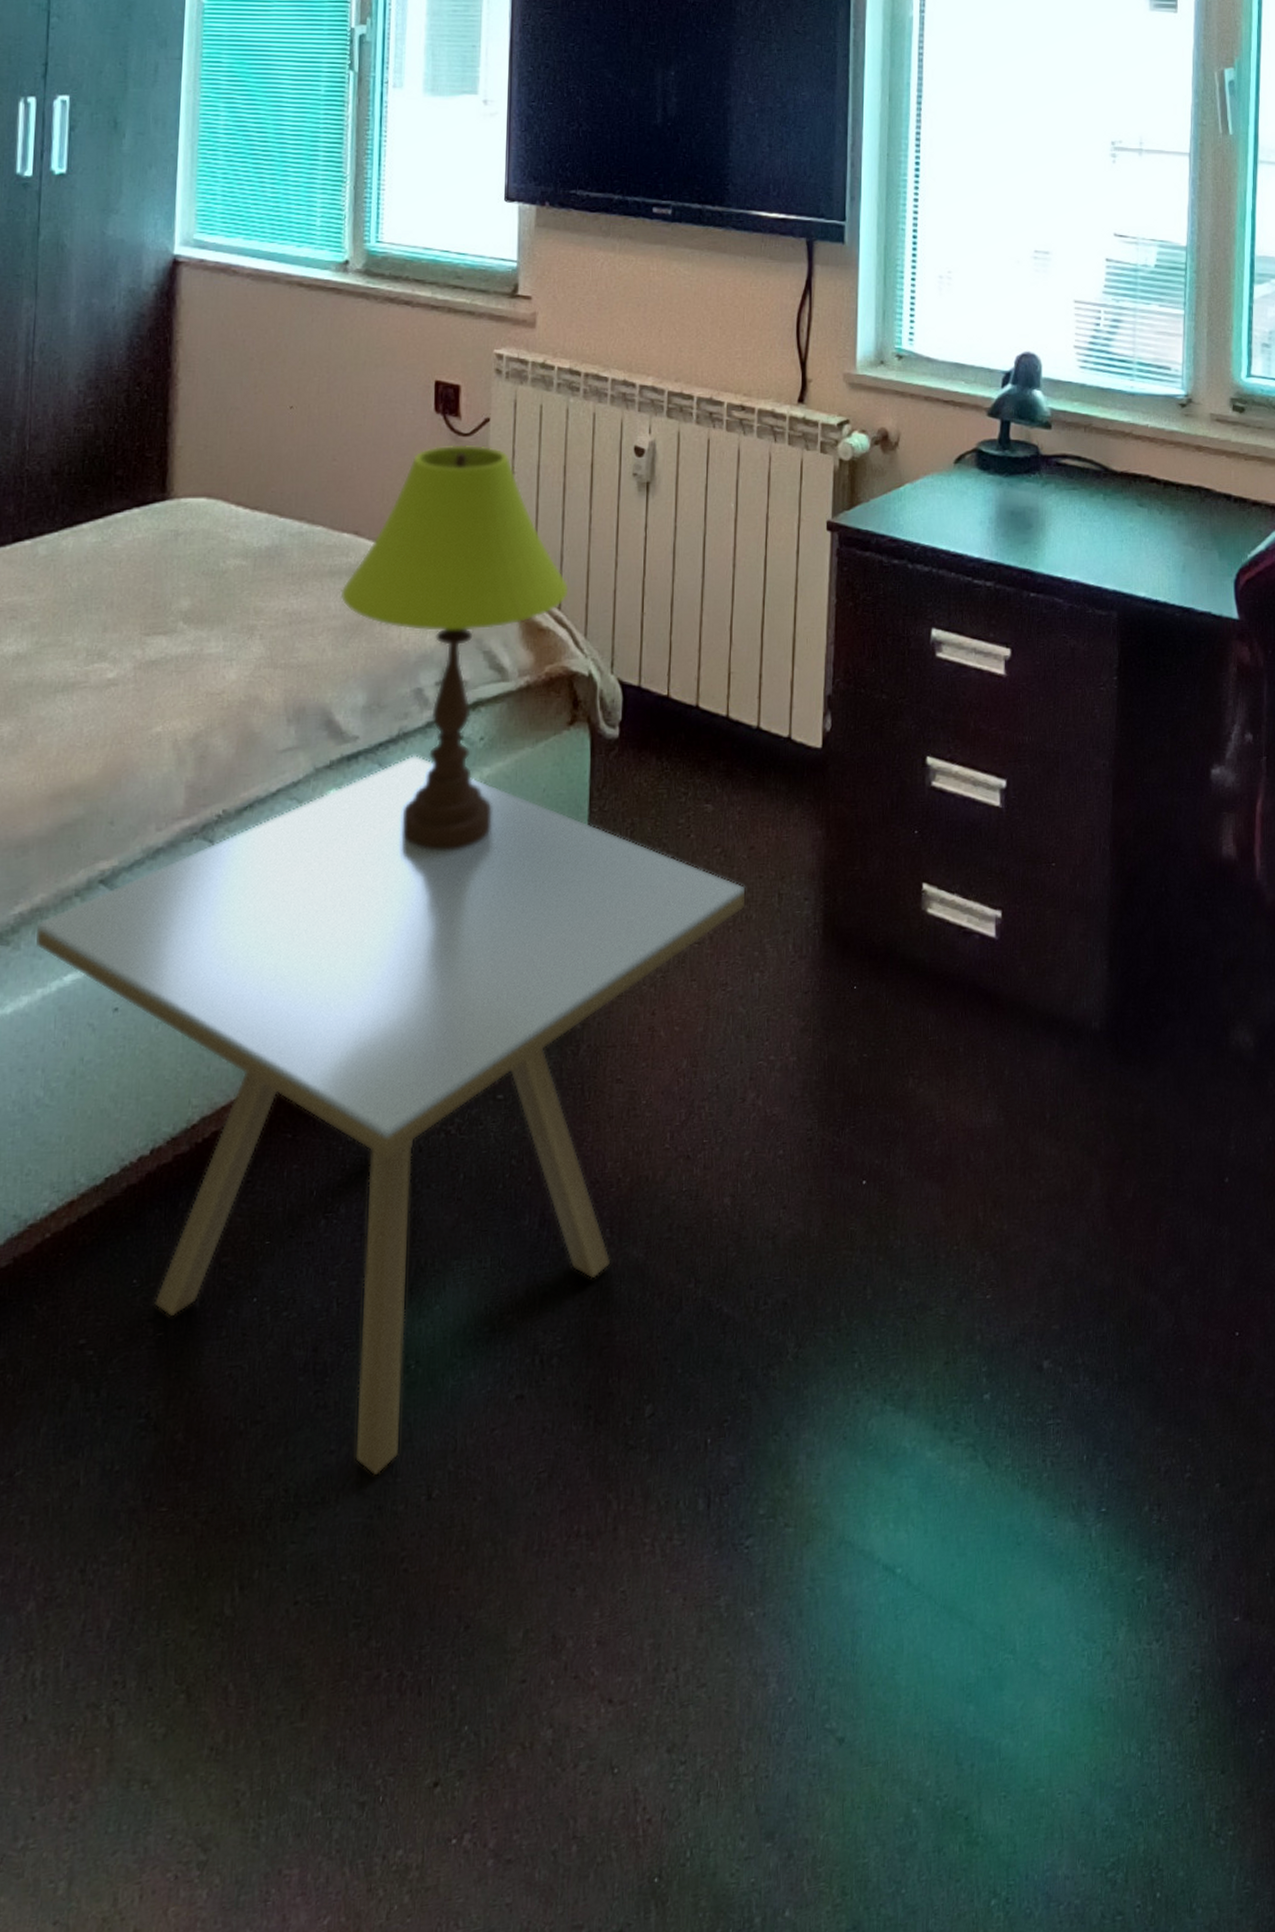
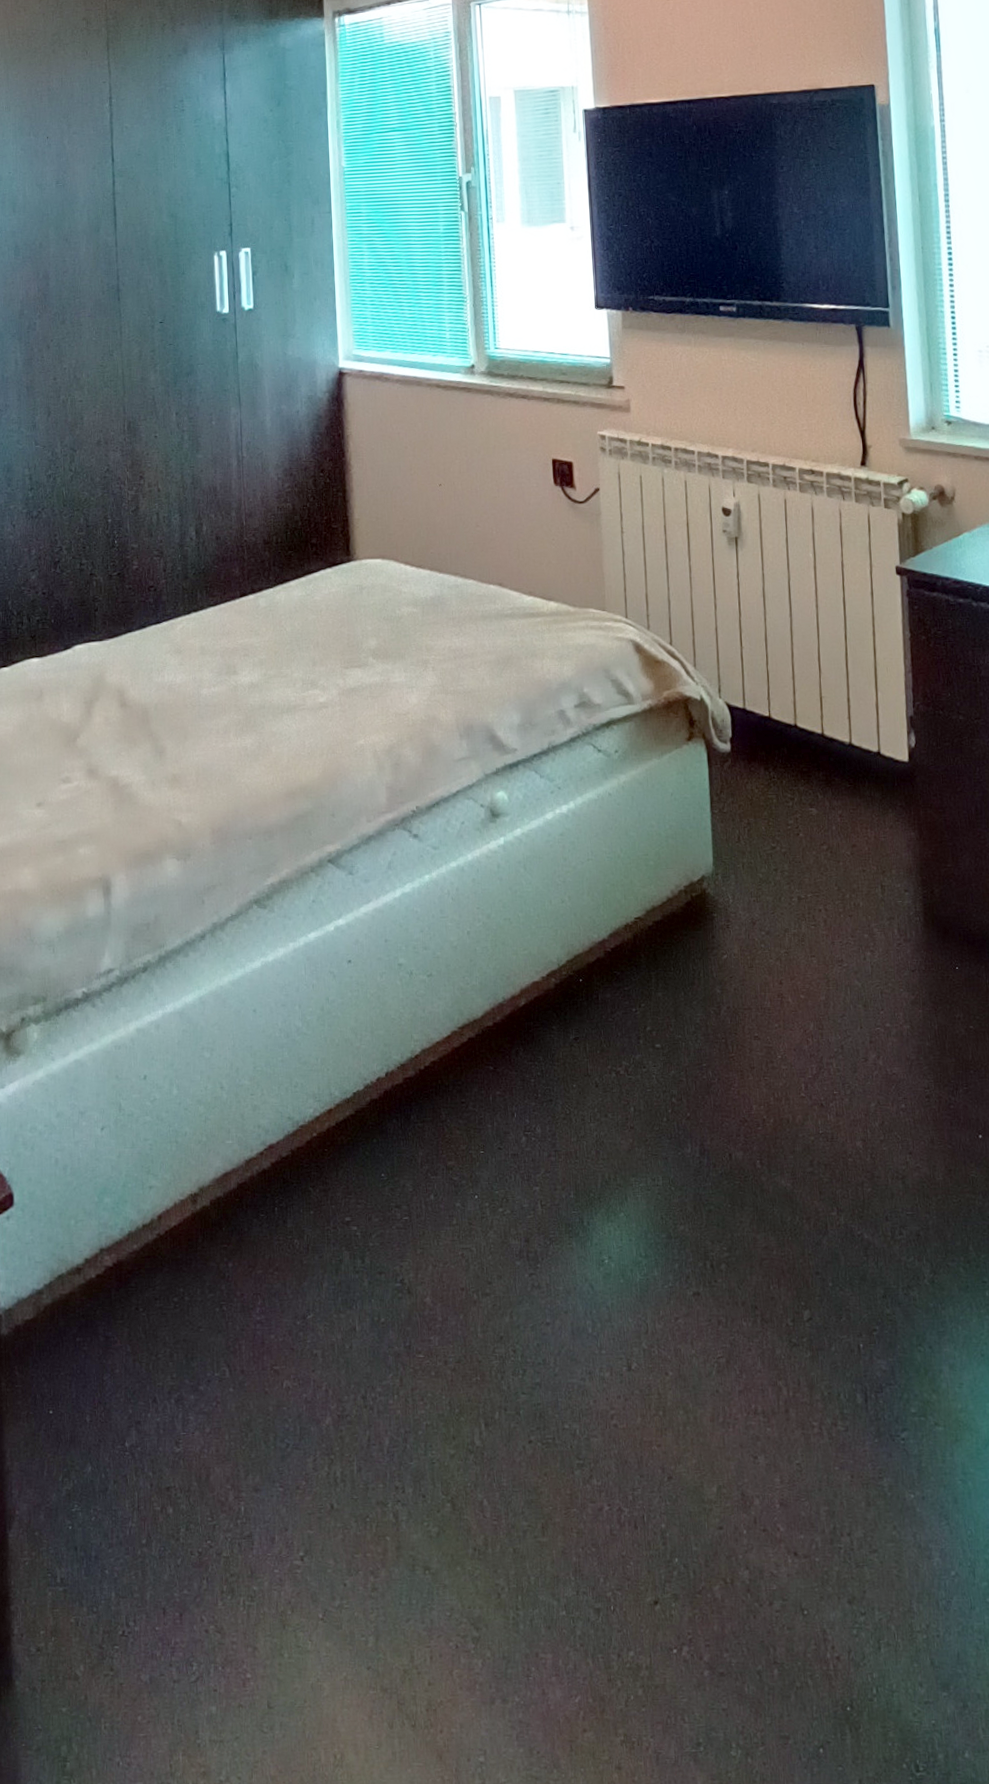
side table: present [36,754,746,1476] -> none [285,764,853,1347]
table lamp: present [340,444,569,851] -> none [492,510,678,842]

